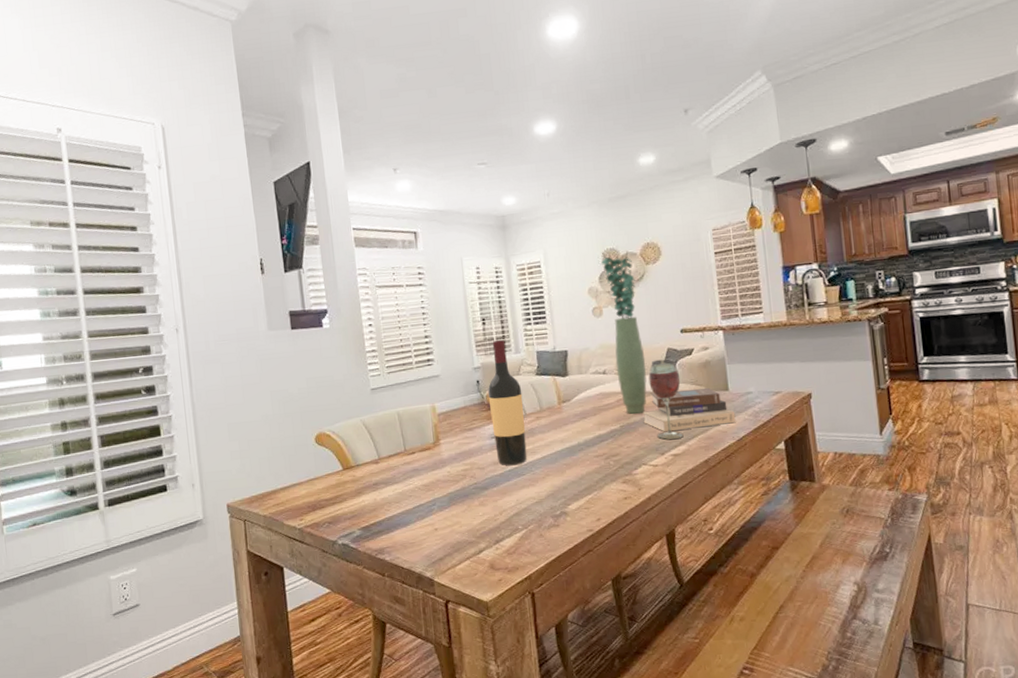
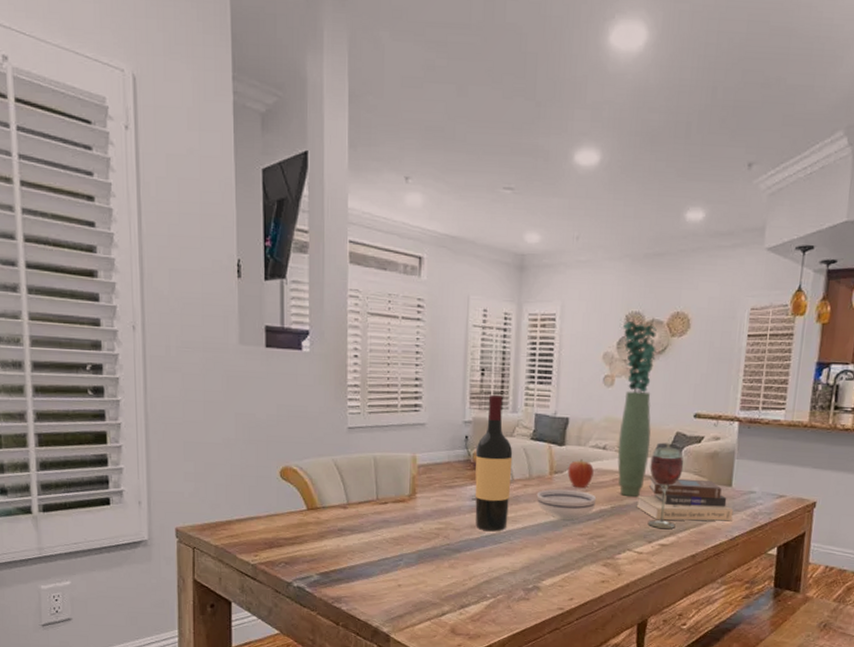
bowl: none [549,415,606,445] -> present [536,489,597,520]
fruit: none [574,386,599,413] -> present [567,459,594,487]

